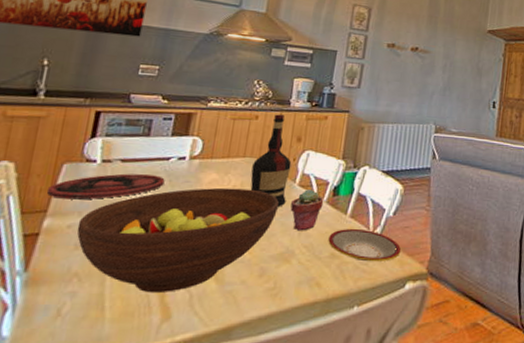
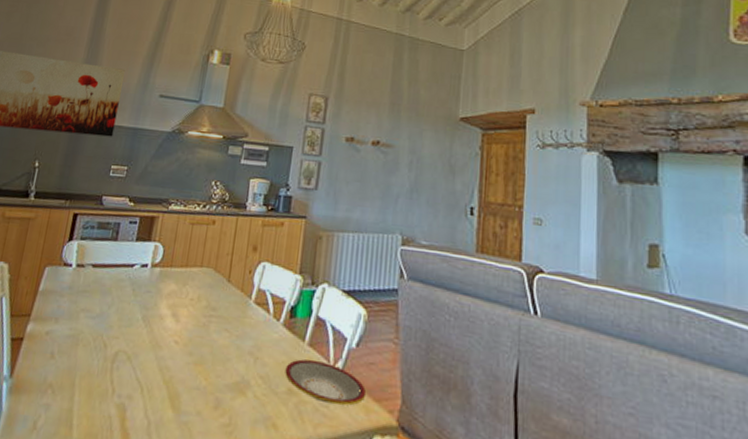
plate: present [46,173,165,200] -> none [31,279,129,306]
fruit bowl: present [76,187,279,293] -> none [53,299,235,416]
liquor: present [250,114,292,207] -> none [207,219,248,327]
potted succulent: present [290,189,324,231] -> none [246,308,281,358]

